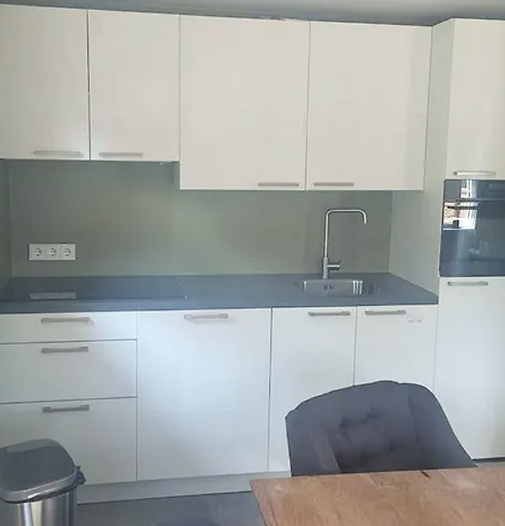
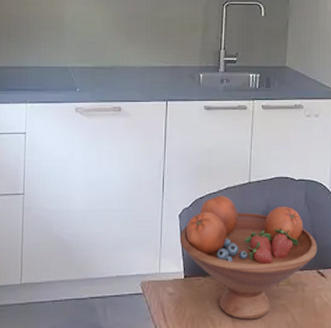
fruit bowl: none [286,398,422,517] -> present [179,195,318,320]

